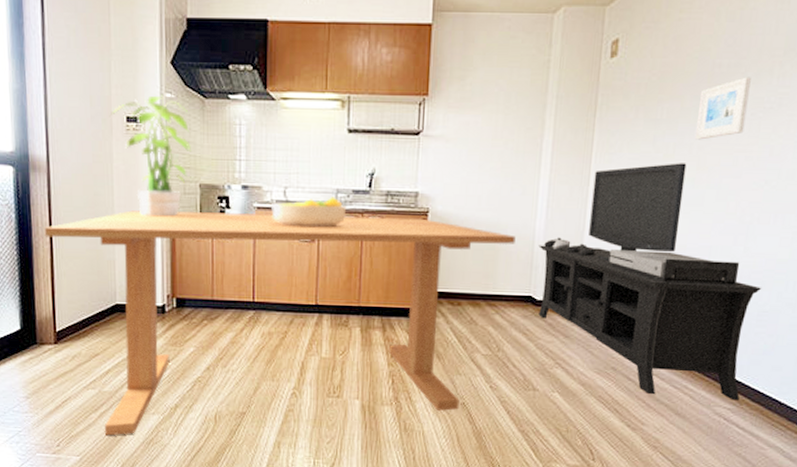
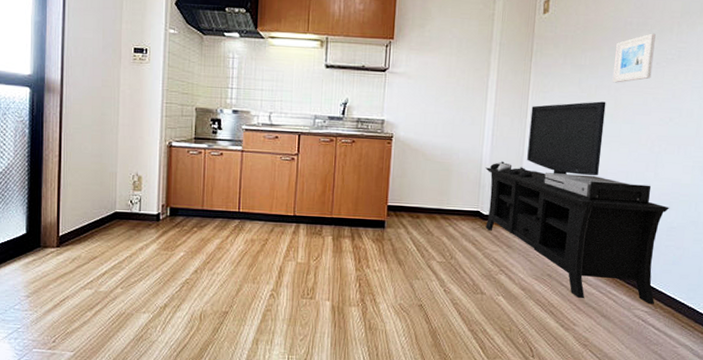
dining table: present [44,210,516,436] -> none [54,129,466,333]
potted plant: present [108,94,192,217] -> none [118,30,190,136]
fruit bowl: present [272,197,347,228] -> none [258,122,323,149]

